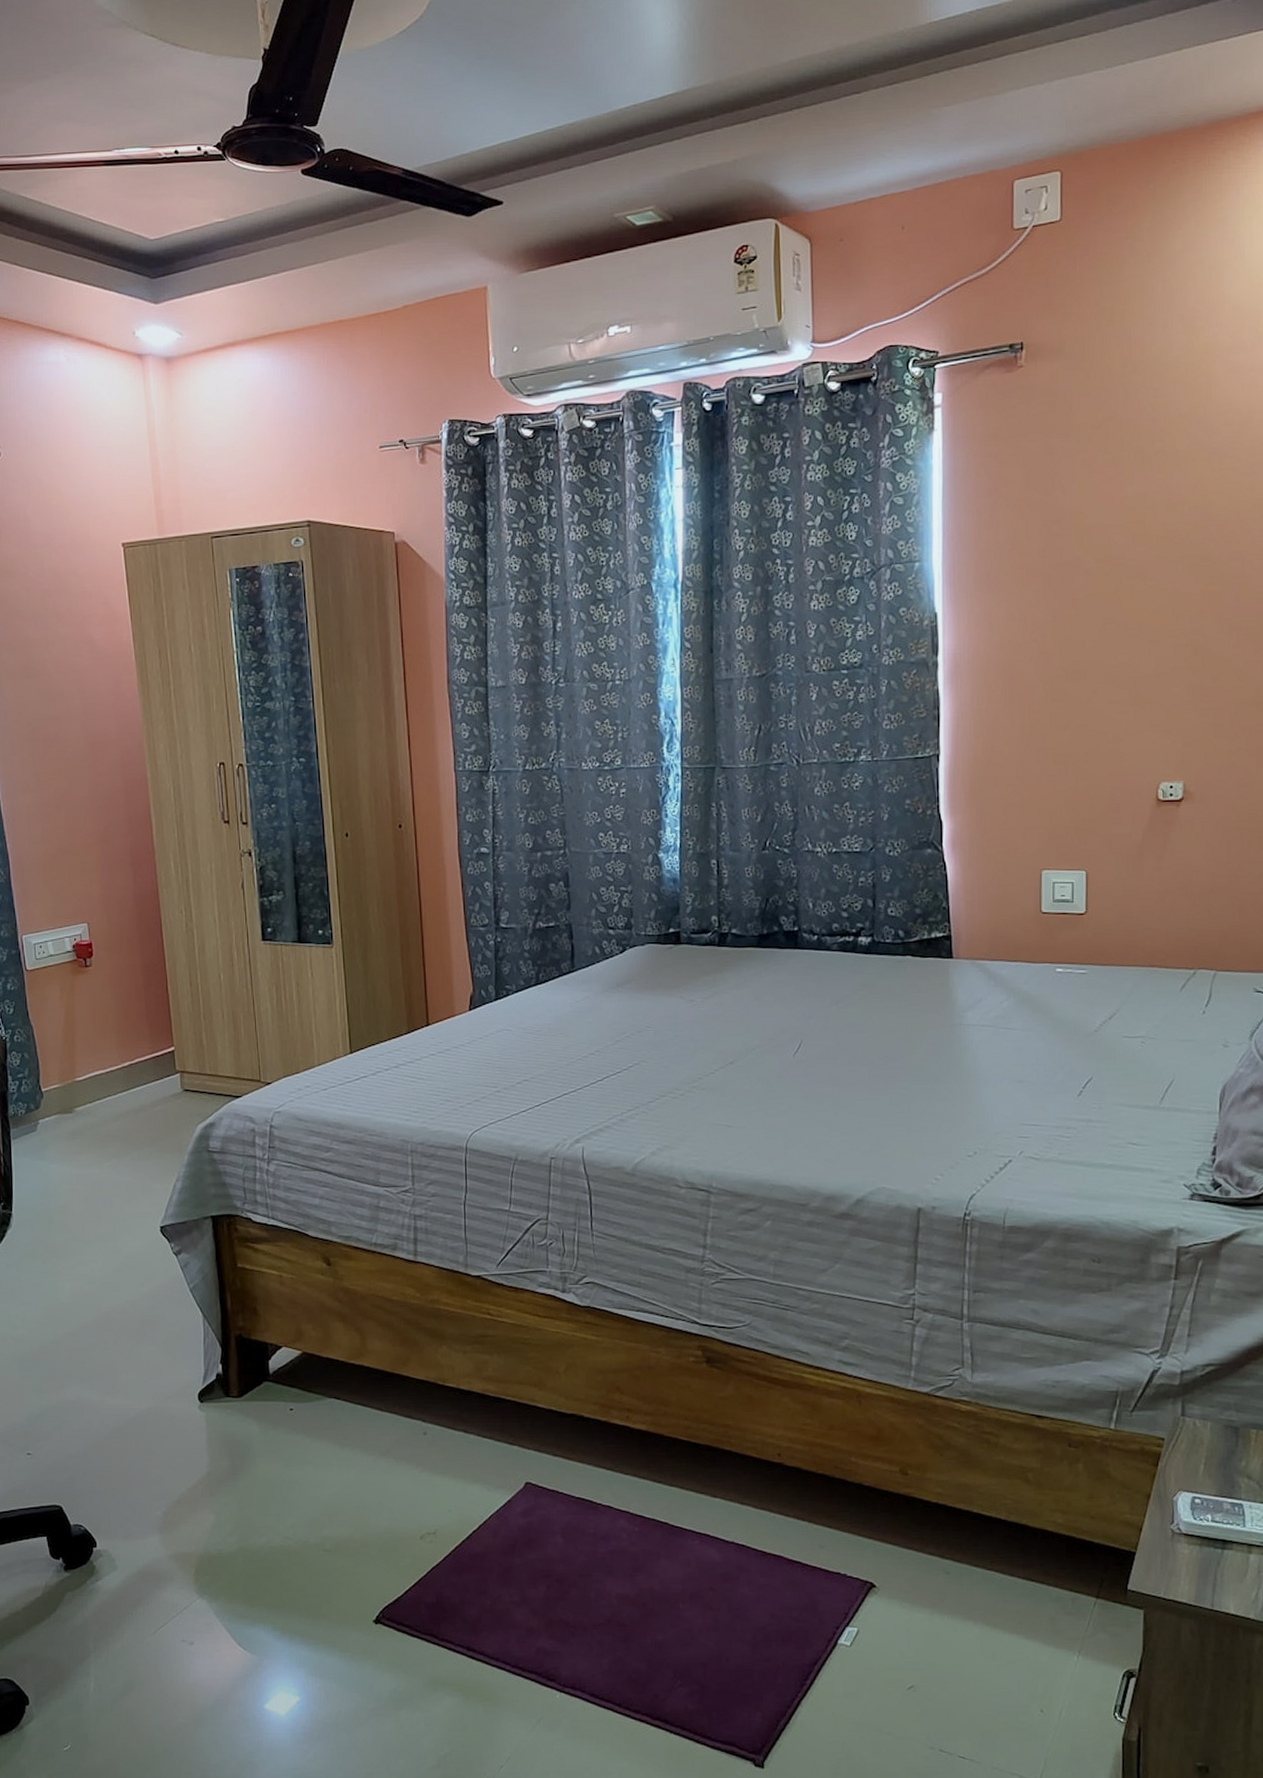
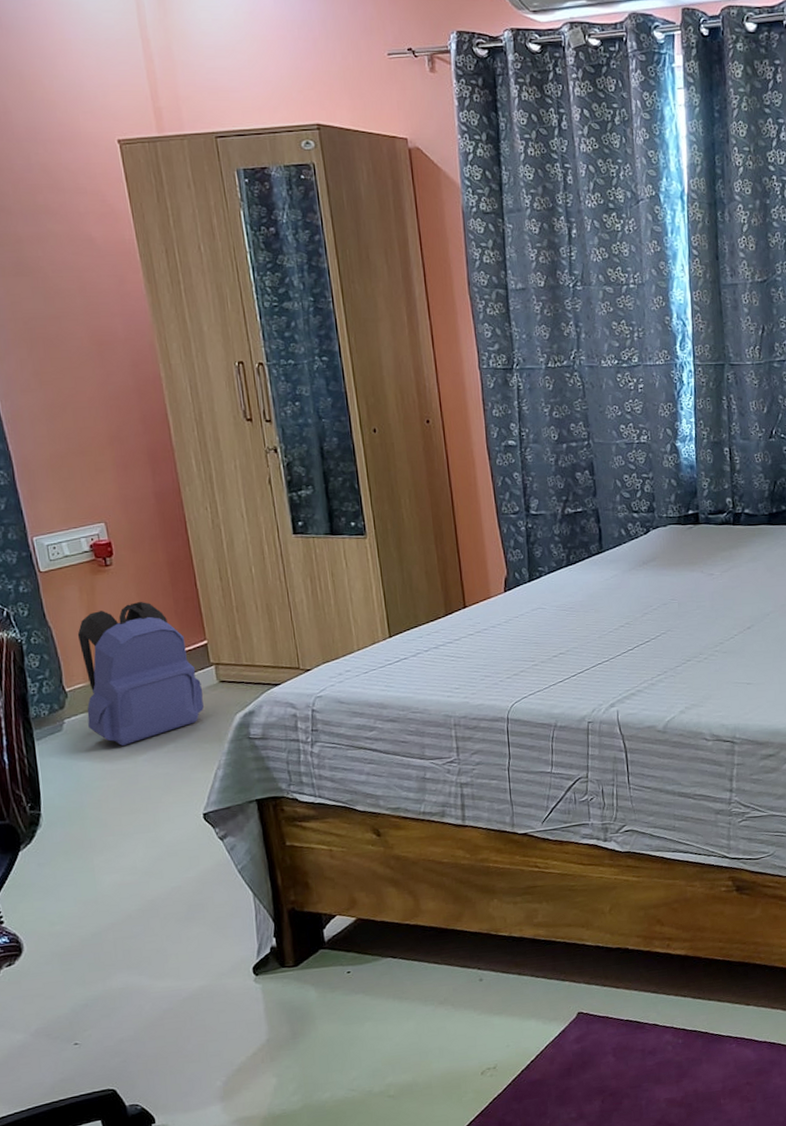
backpack: none [56,1003,168,1151] -> present [77,601,204,747]

